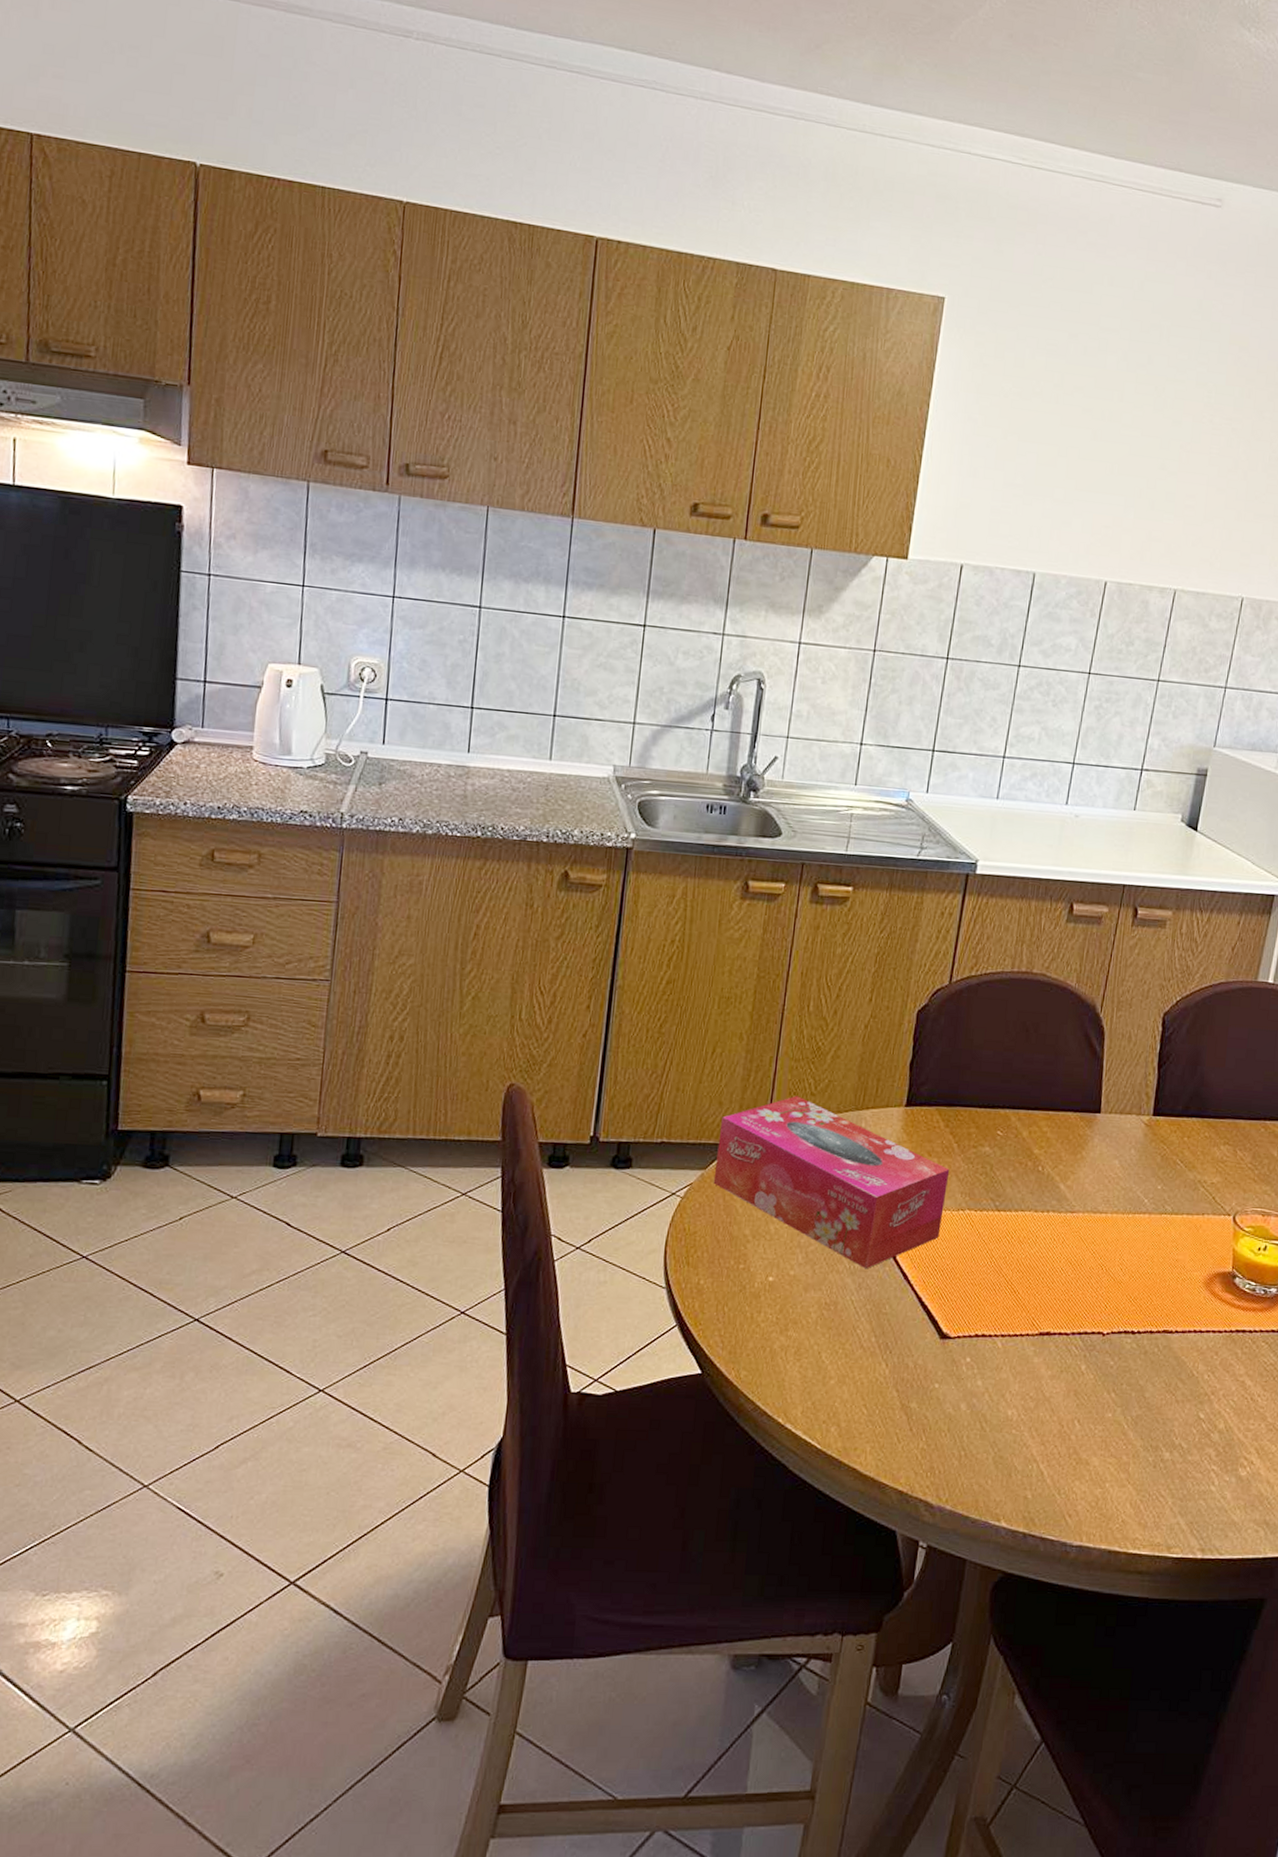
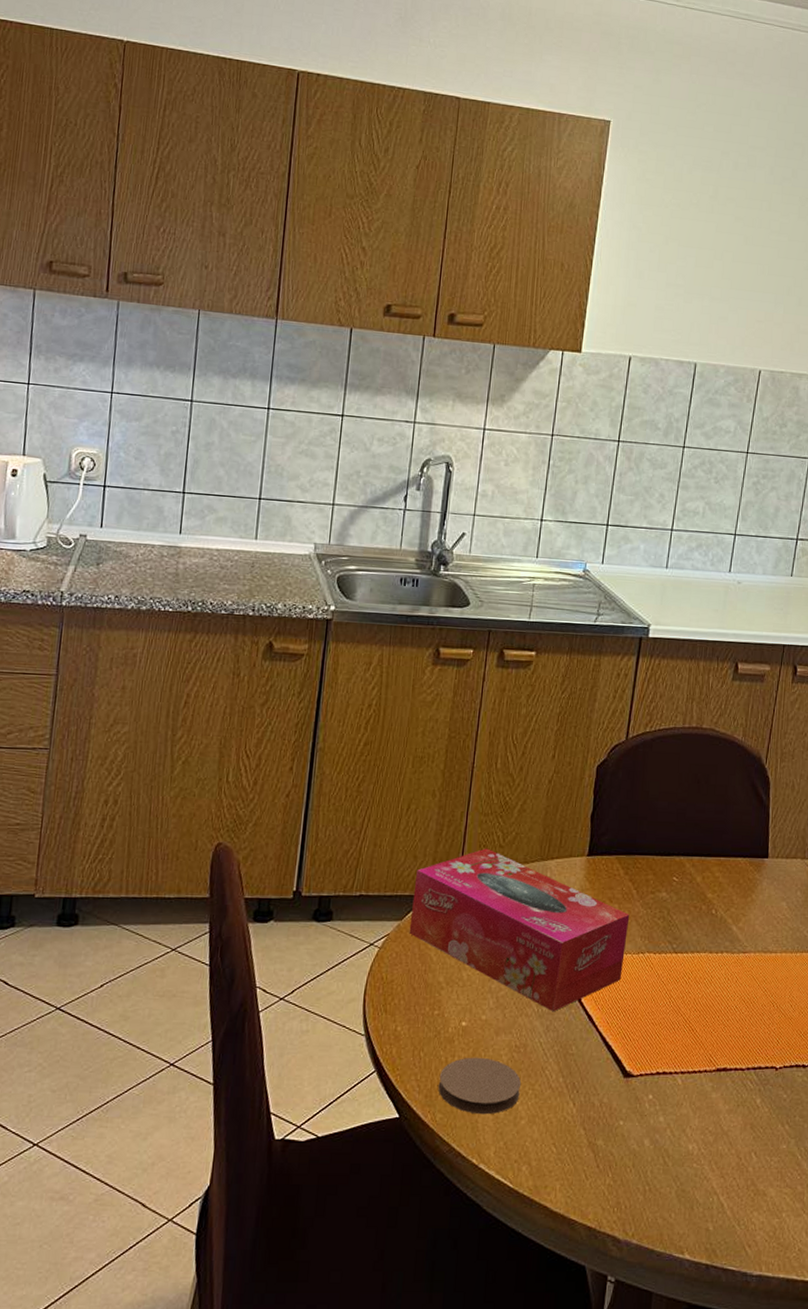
coaster: none [743,1313,832,1373] -> present [438,1057,522,1115]

